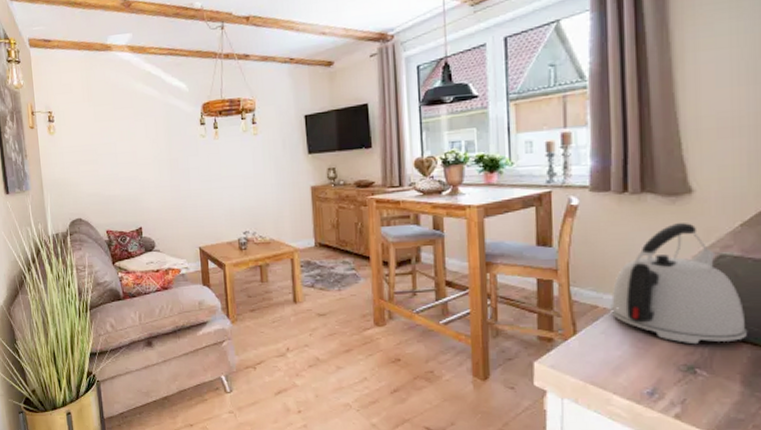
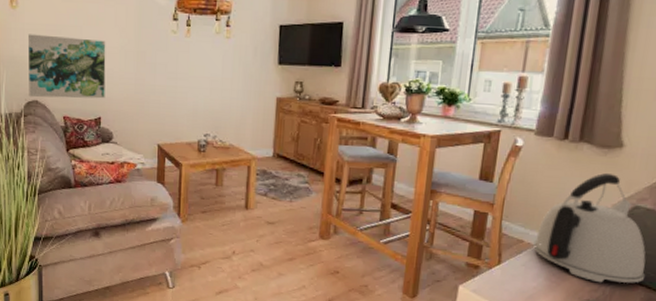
wall art: none [67,153,144,216] -> present [29,34,106,99]

